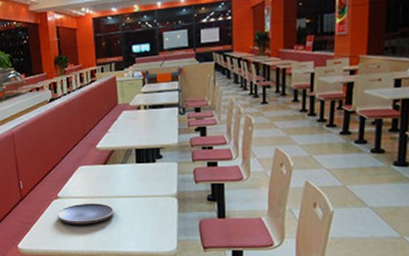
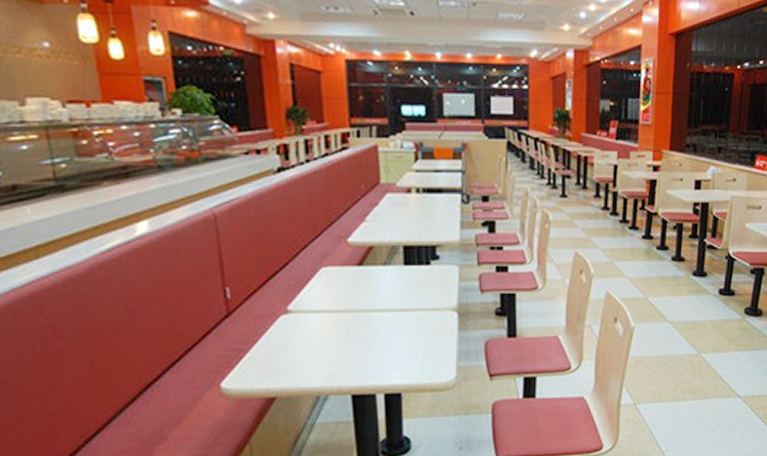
plate: present [57,202,115,224] -> none [287,318,373,350]

